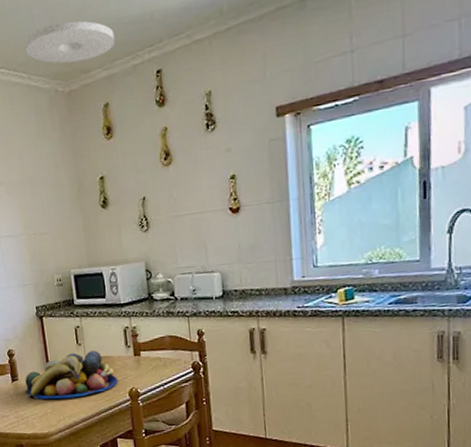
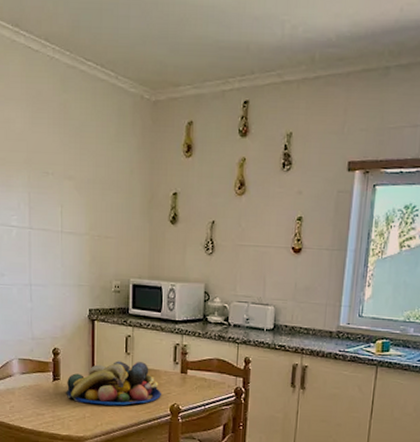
ceiling light: present [25,20,115,64] -> none [117,29,209,74]

